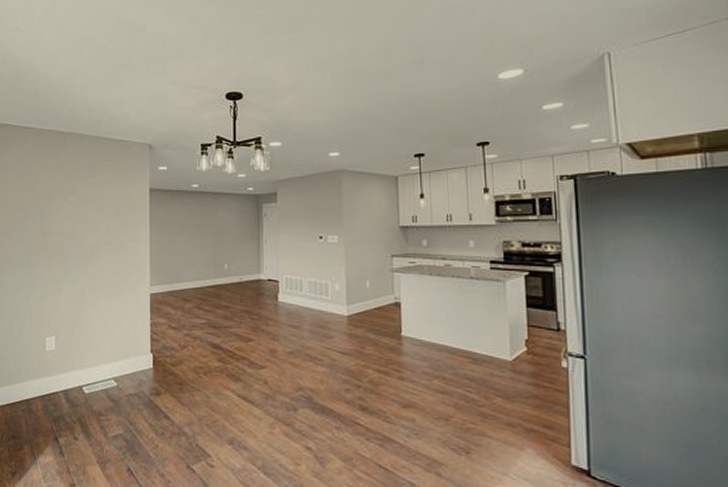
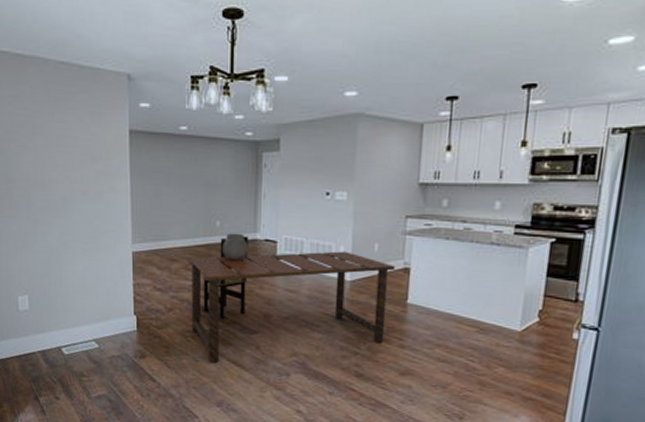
dining table: none [199,288,387,399] -> present [187,251,396,363]
dining chair: none [214,277,254,356] -> present [203,236,249,320]
ceramic pot: none [231,274,253,300] -> present [223,233,248,261]

